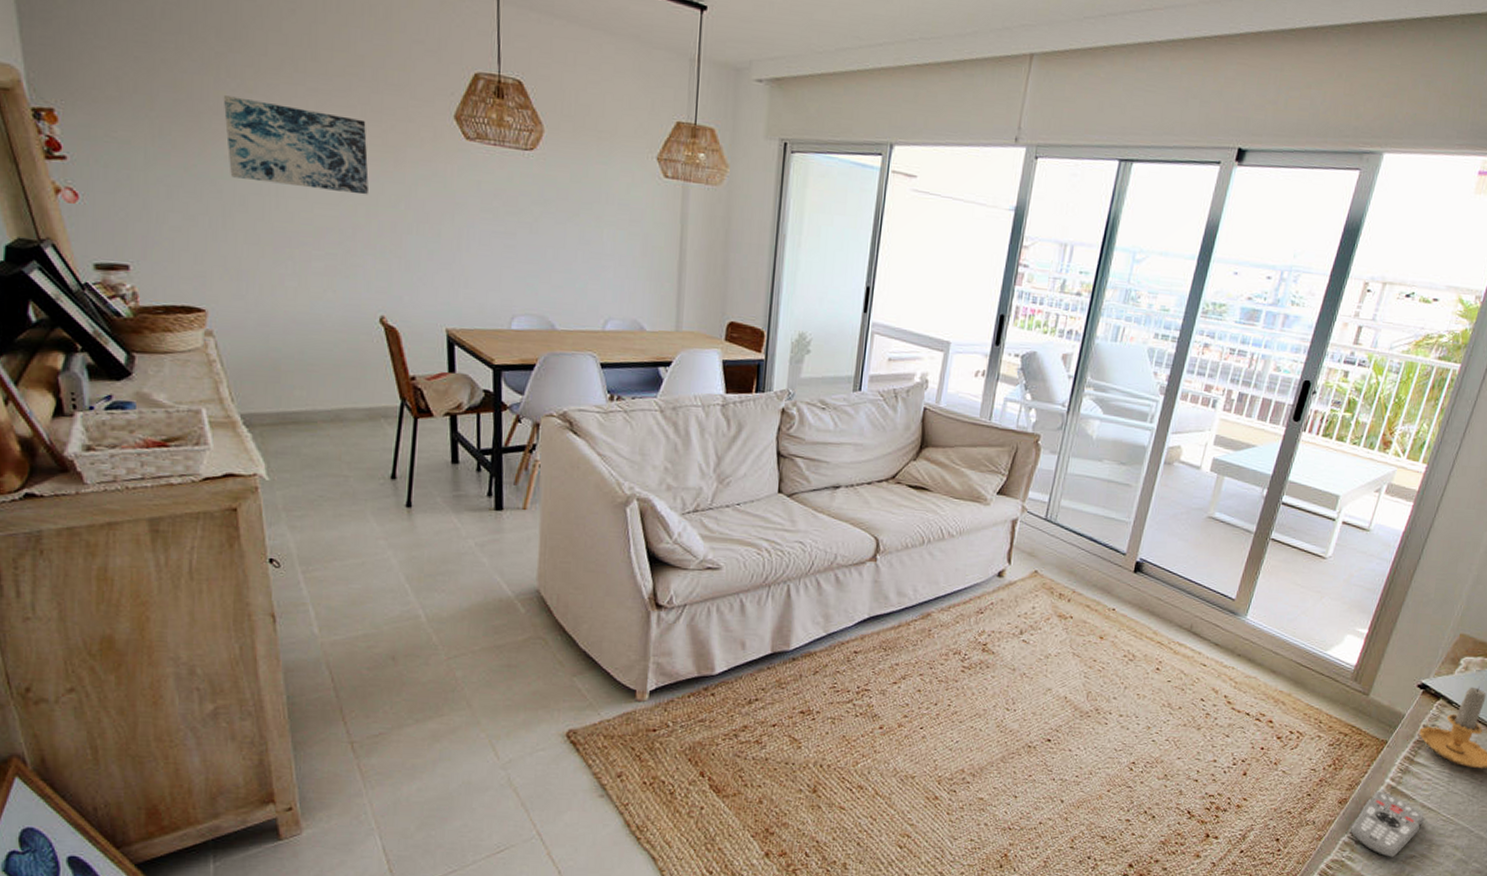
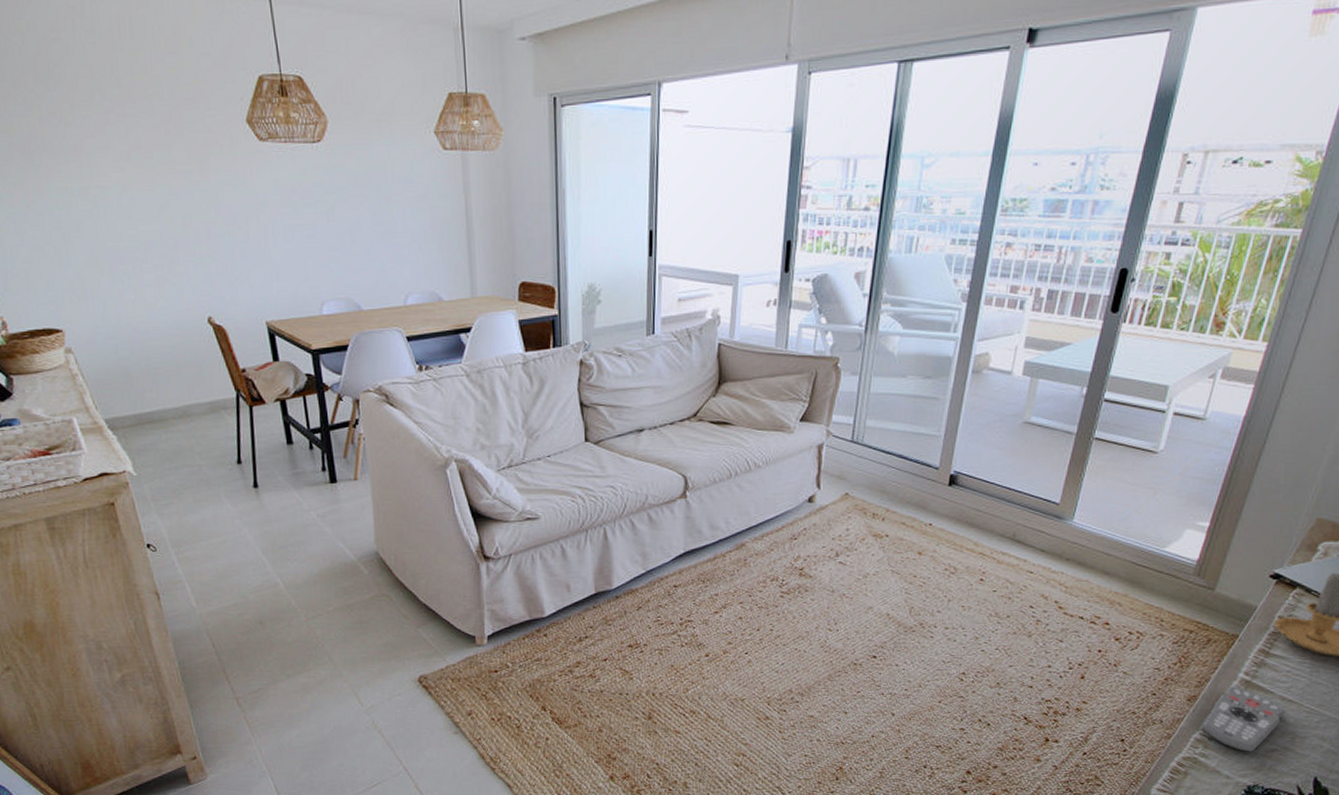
wall art: present [223,95,370,195] -> none [48,132,183,208]

